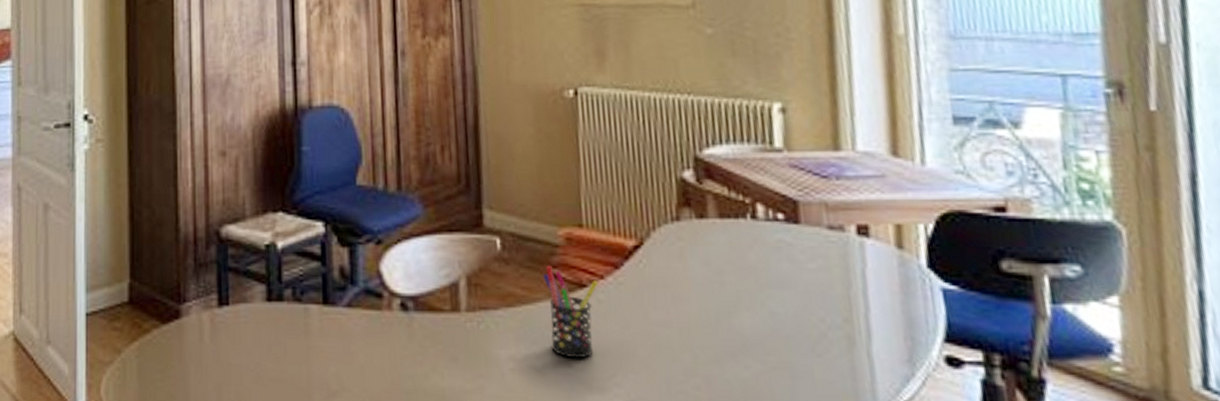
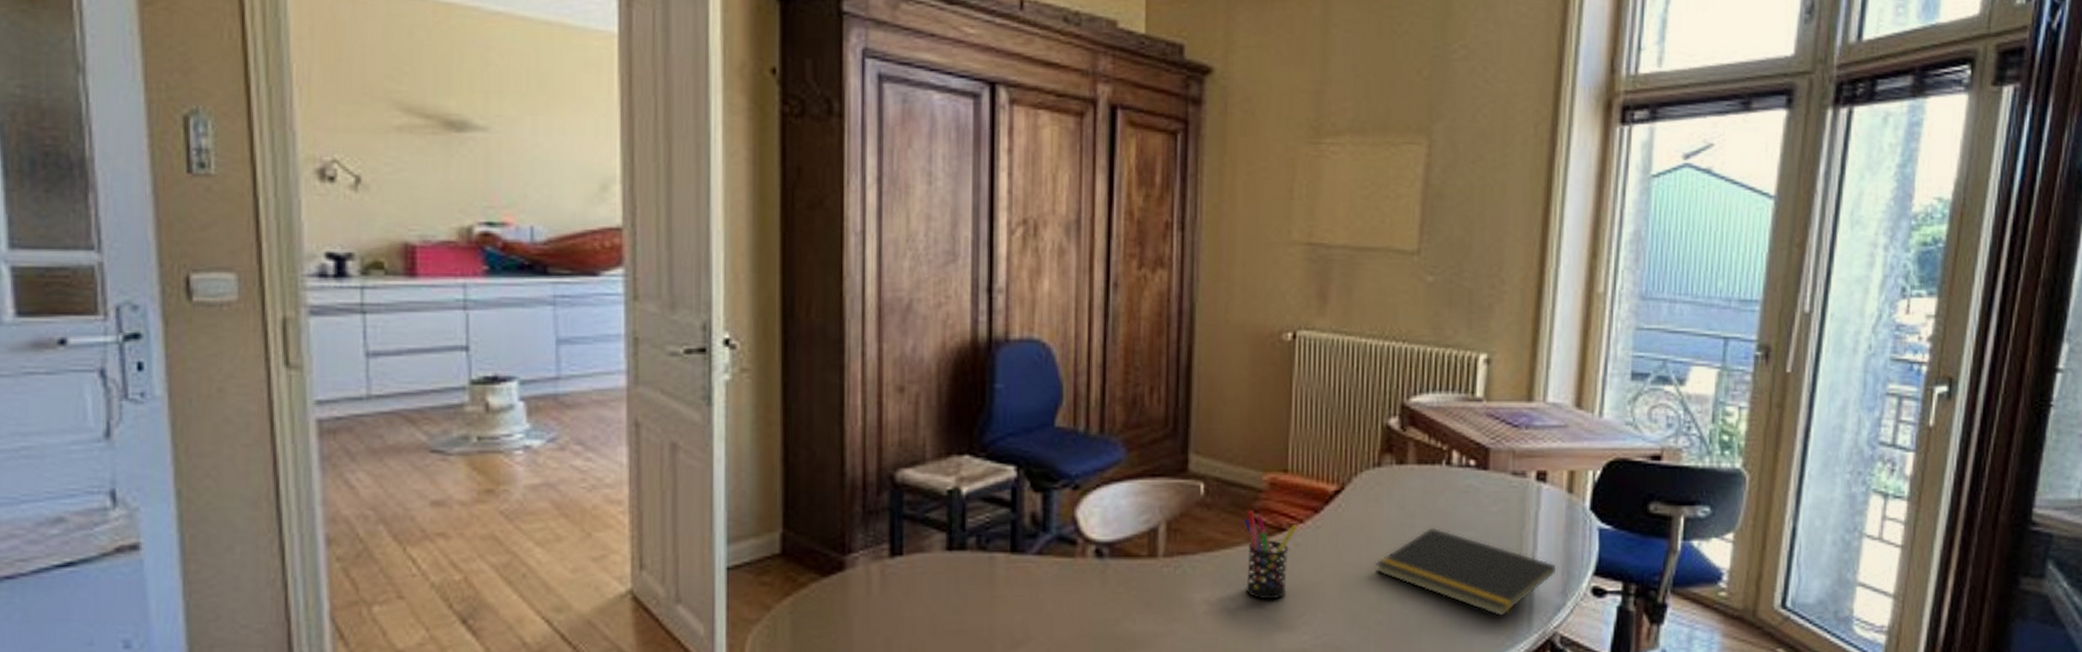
notepad: none [687,285,896,387] -> present [1376,527,1555,617]

